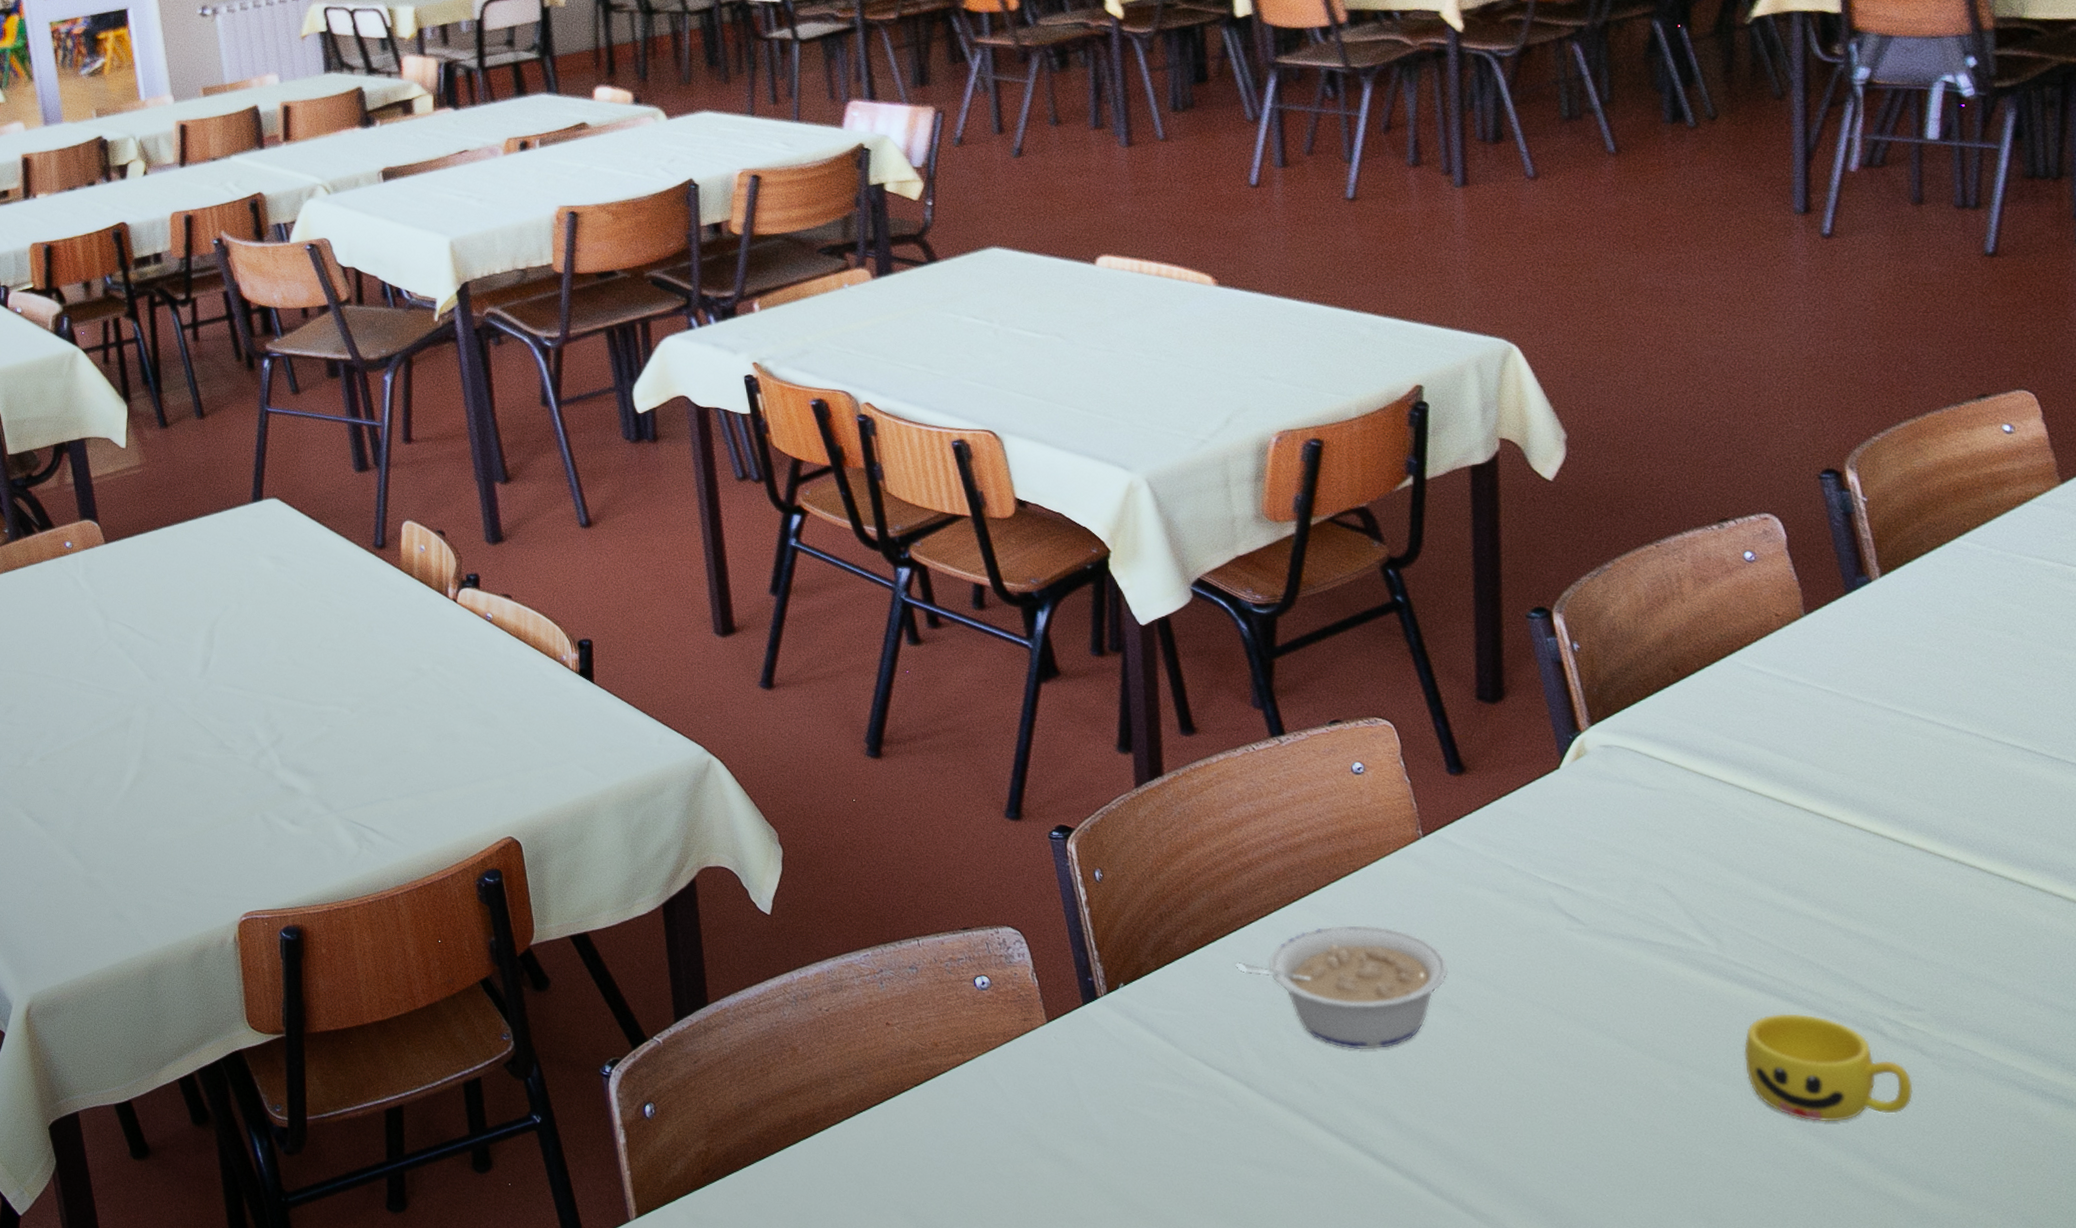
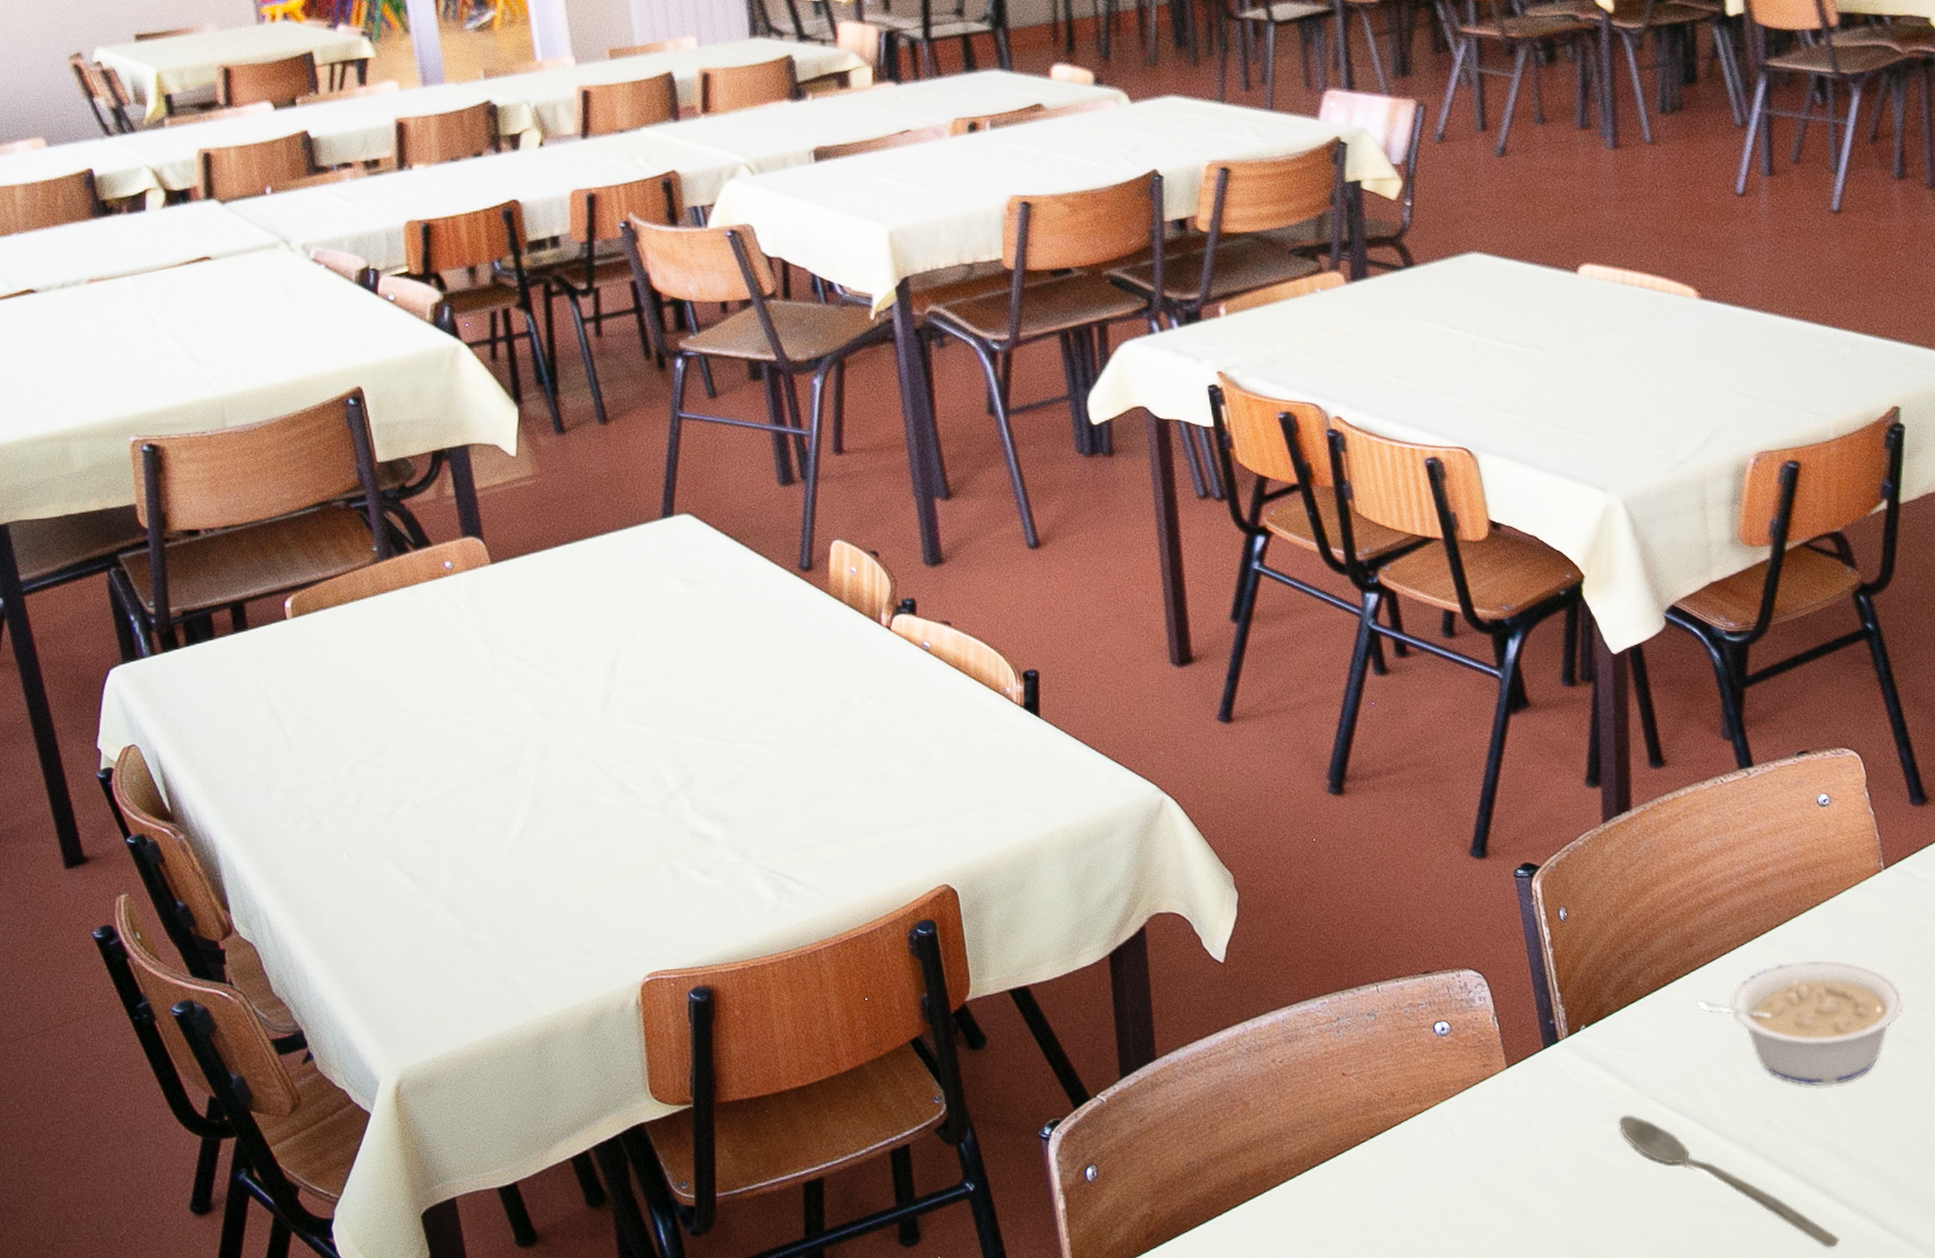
spoon: none [1159,1072,1389,1211] -> present [1618,1115,1839,1249]

